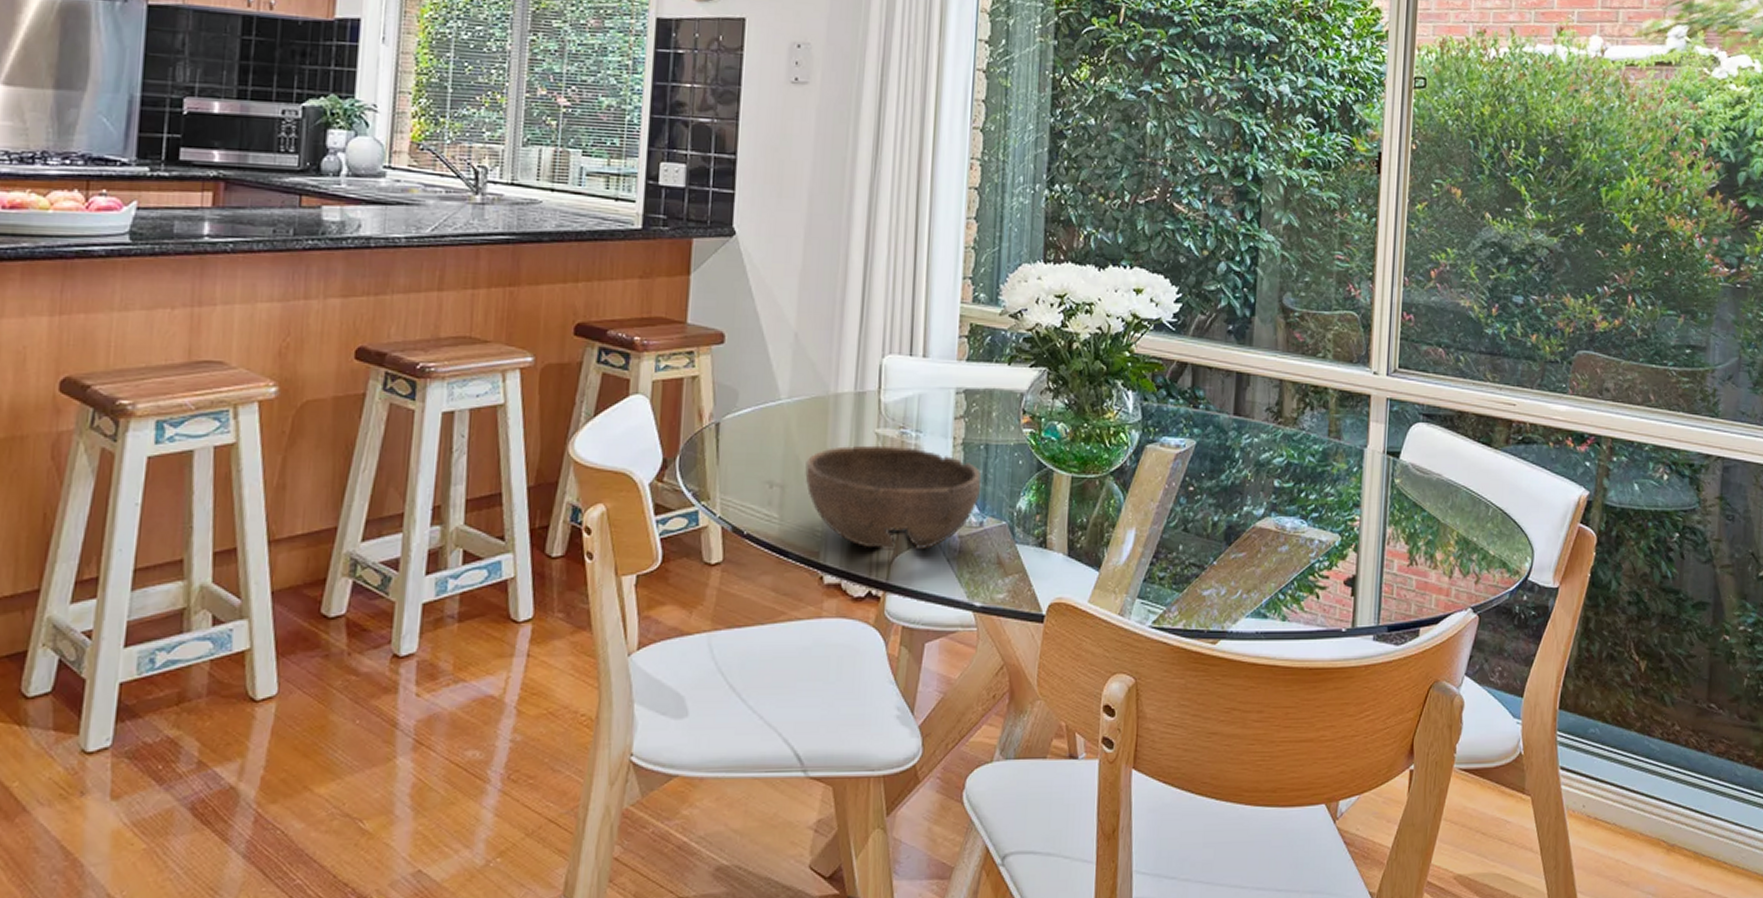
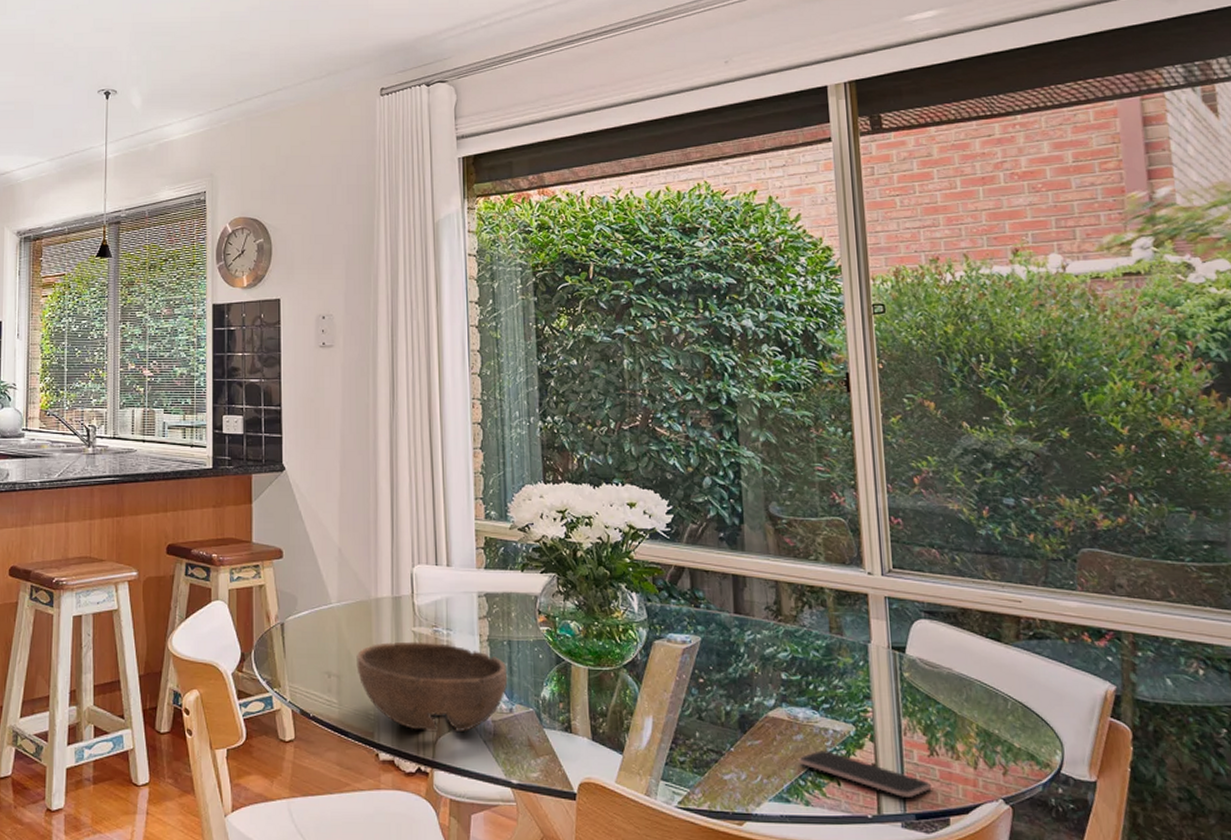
smartphone: none [1281,561,1406,609] -> present [799,749,931,797]

